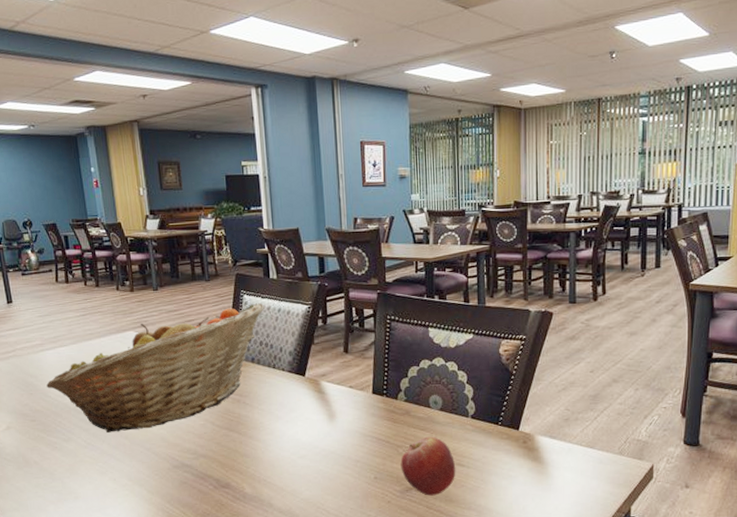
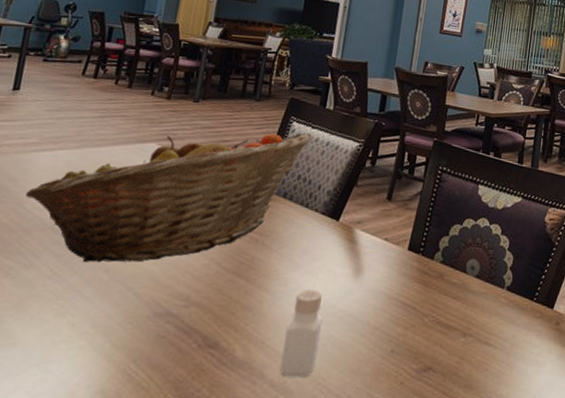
pepper shaker: none [281,435,313,505] -> present [280,289,324,377]
fruit: present [400,436,456,496] -> none [422,306,483,380]

